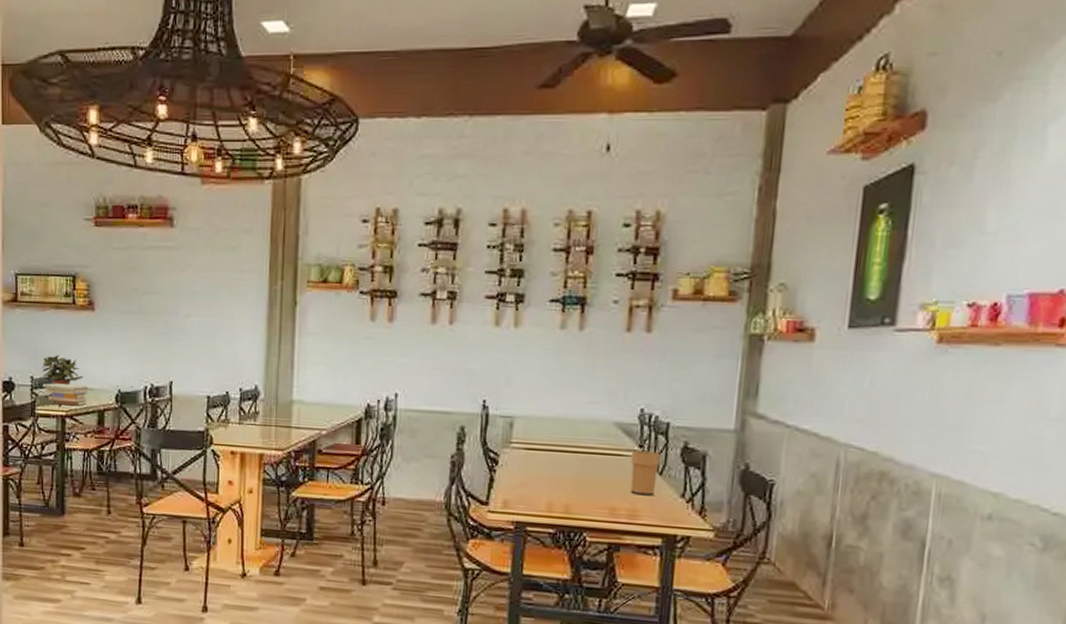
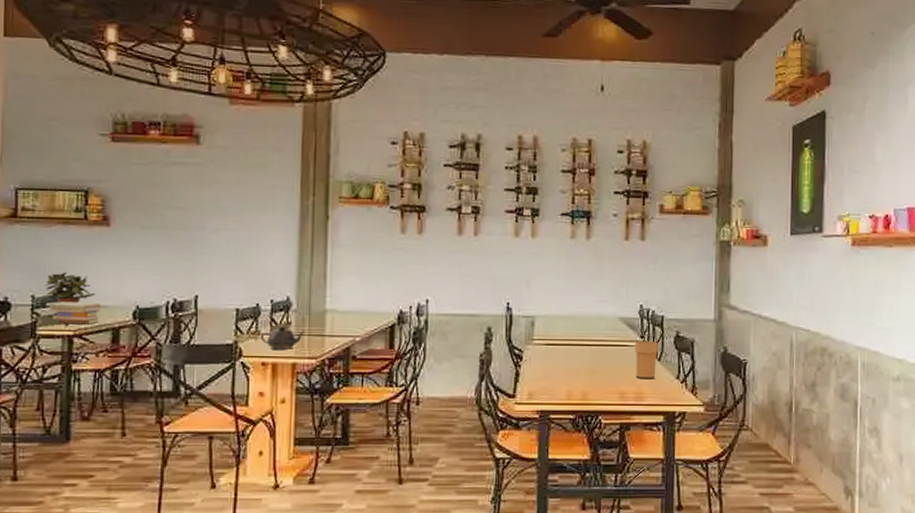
teapot: none [229,414,272,440] -> present [259,325,305,349]

